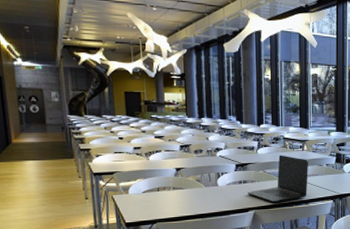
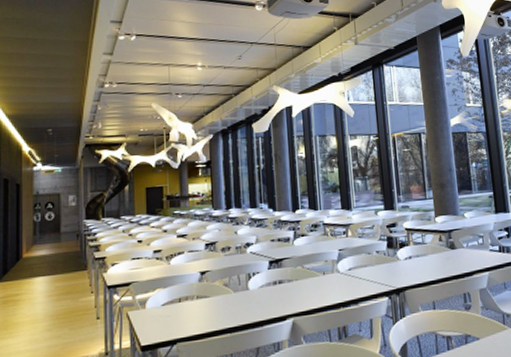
laptop: present [247,155,309,203] -> none [283,244,356,307]

